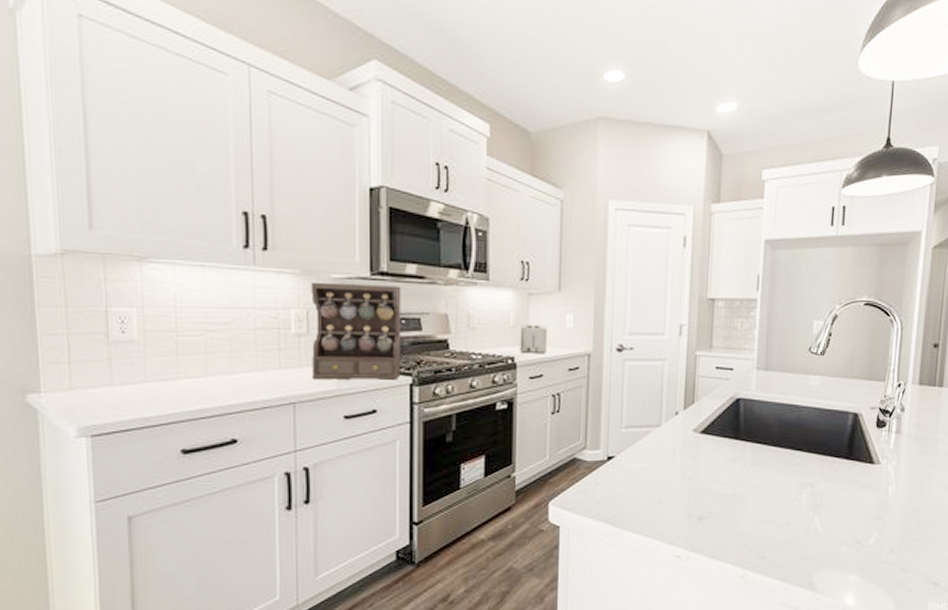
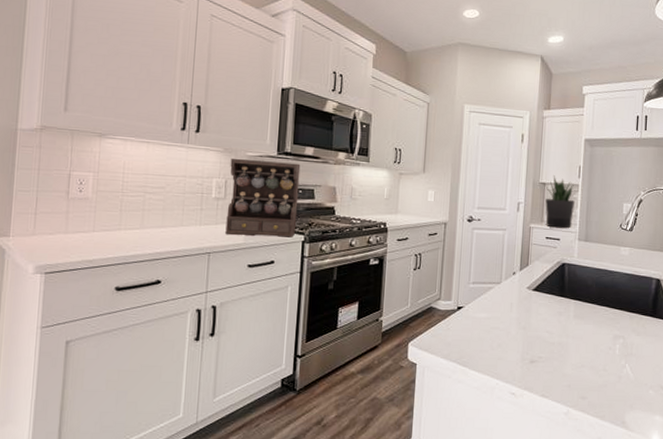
toaster: present [520,324,548,354] -> none [391,197,414,222]
planter: none [714,288,753,355] -> present [545,175,575,229]

